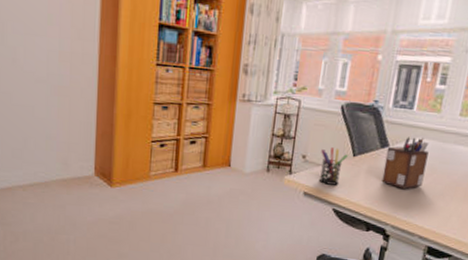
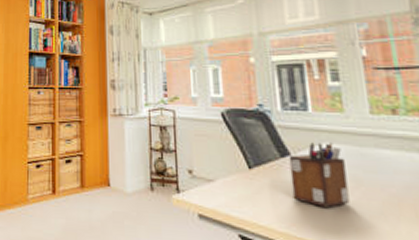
pen holder: present [320,148,348,185] -> none [209,160,242,205]

